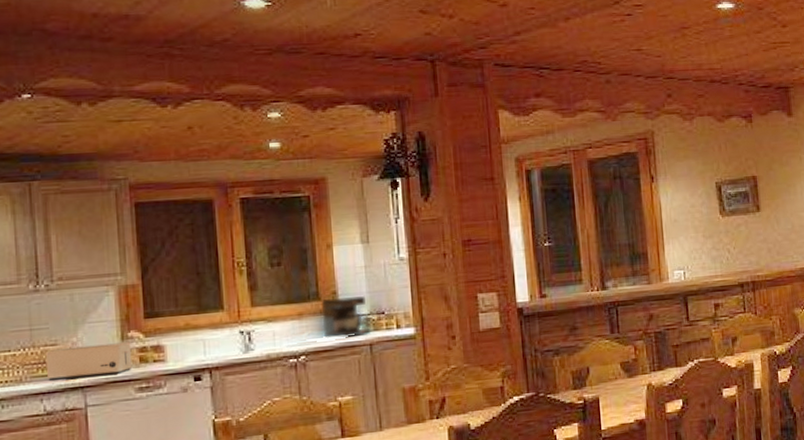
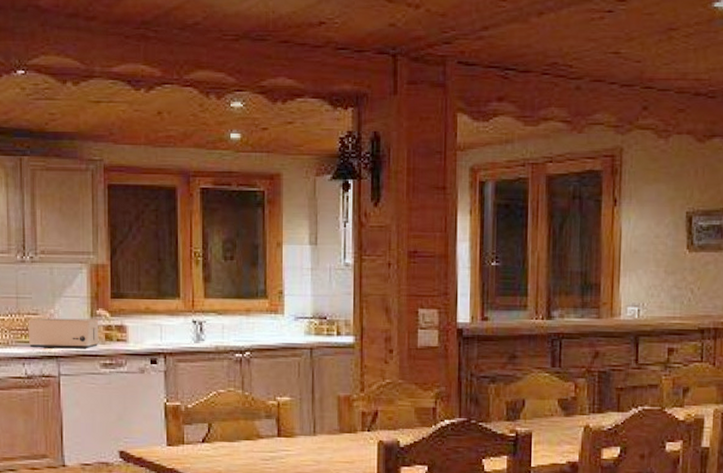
coffee maker: present [322,295,371,339] -> none [268,297,313,339]

